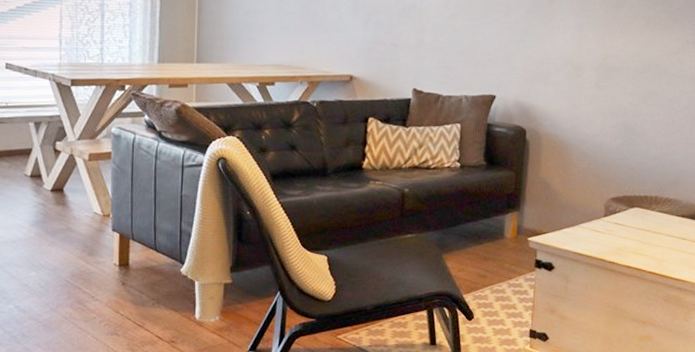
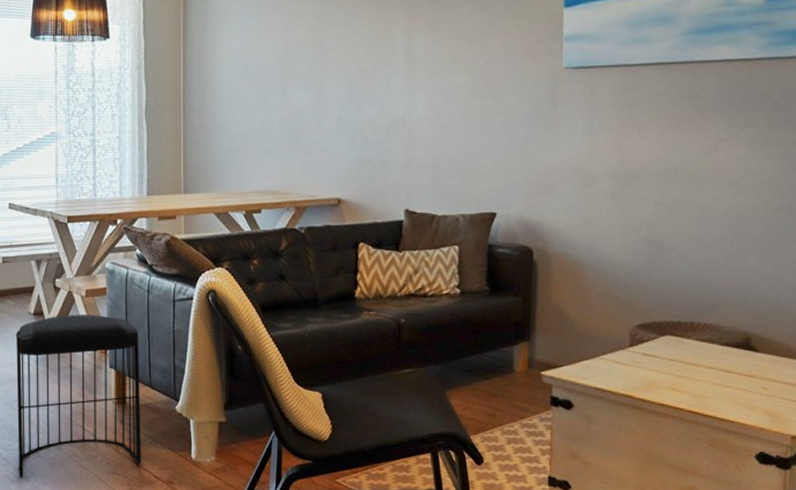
stool: none [8,178,145,341] -> present [15,315,141,479]

